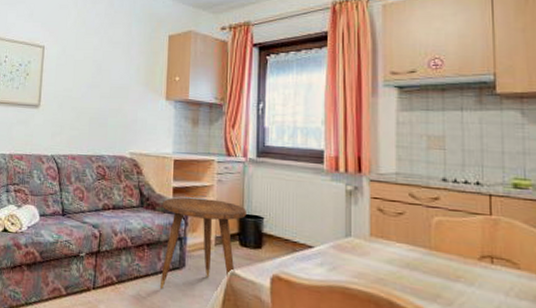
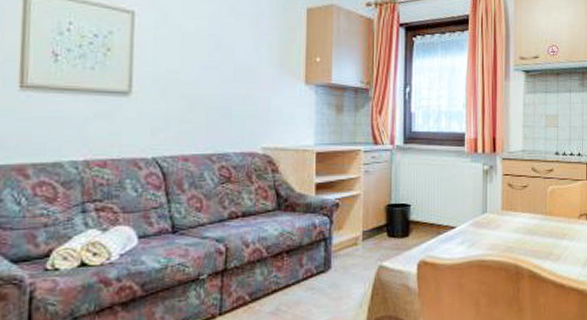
side table: present [159,197,246,290] -> none [302,192,394,298]

